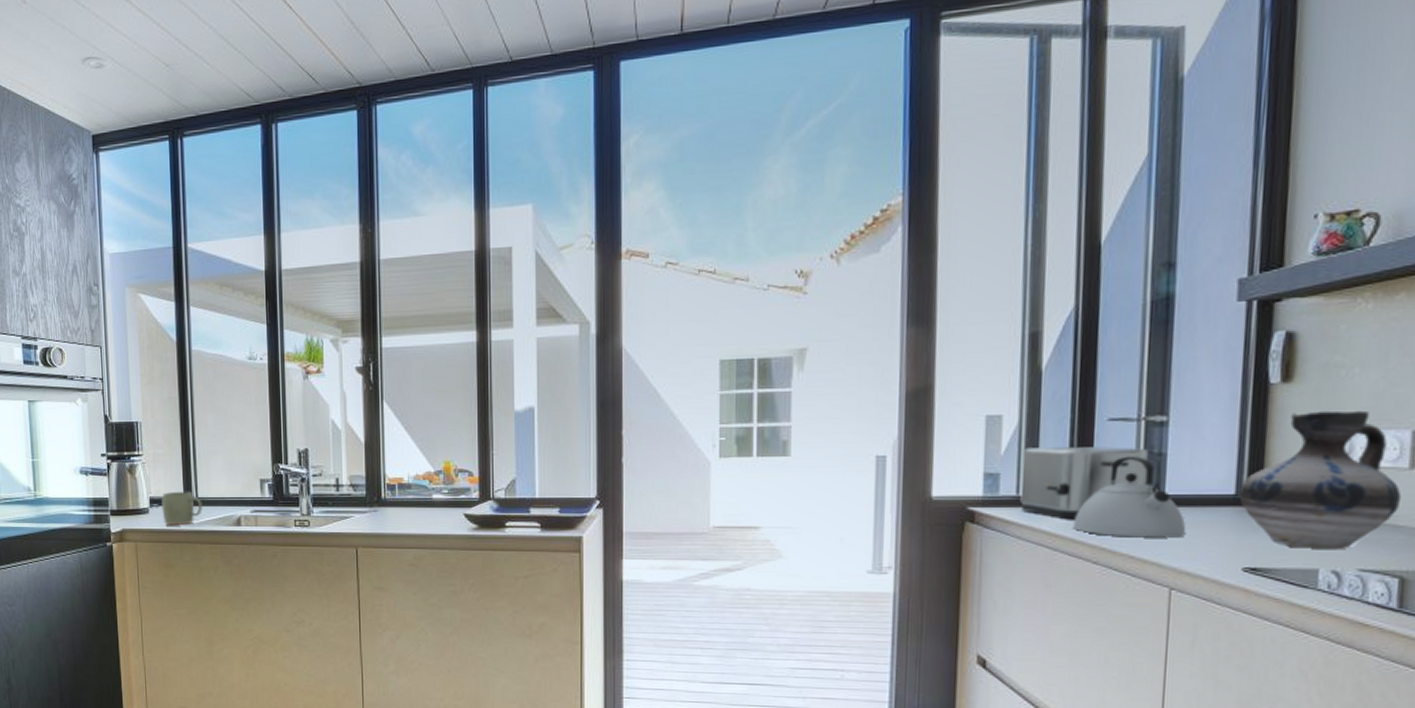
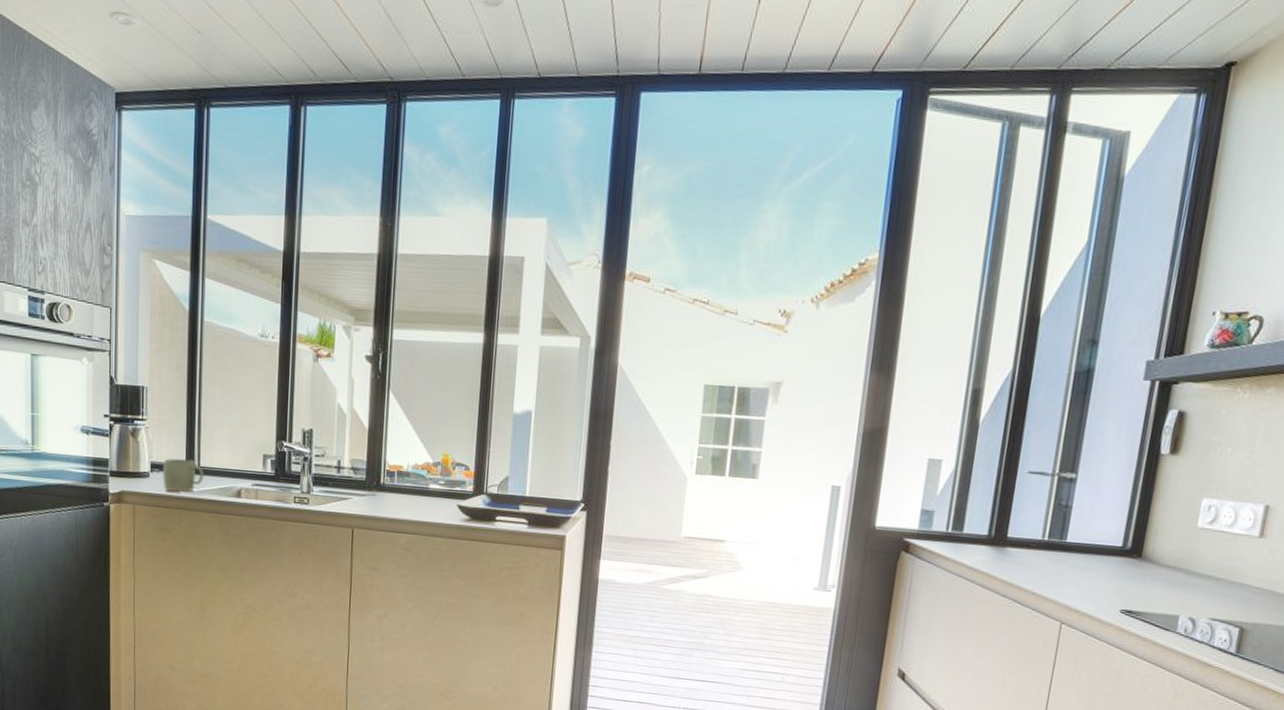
toaster: present [1020,447,1148,520] -> none [948,490,1057,557]
kettle: present [1073,456,1187,538] -> none [989,505,1080,580]
ceramic jug: present [1239,410,1402,549] -> none [1125,481,1250,600]

